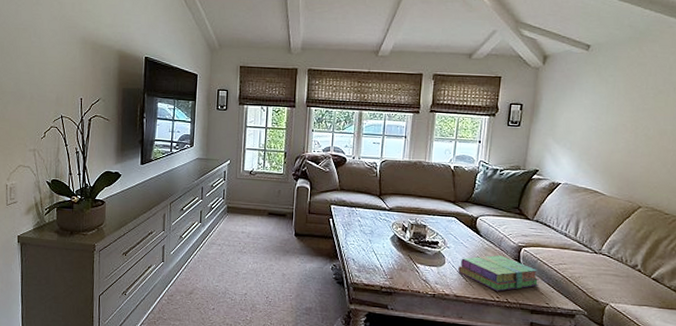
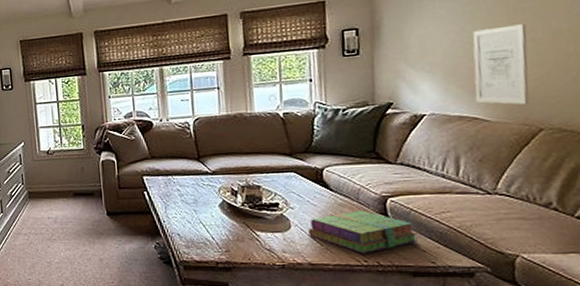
wall art: none [598,121,643,186] -> present [473,23,529,105]

